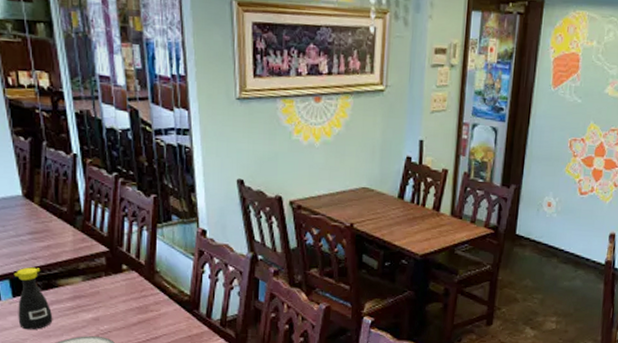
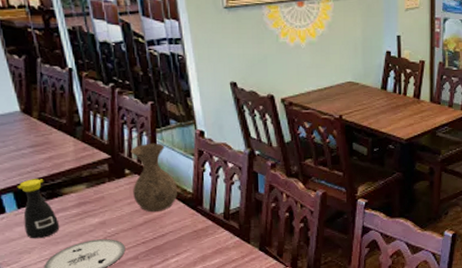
vase: none [129,238,175,313] -> present [130,143,178,213]

